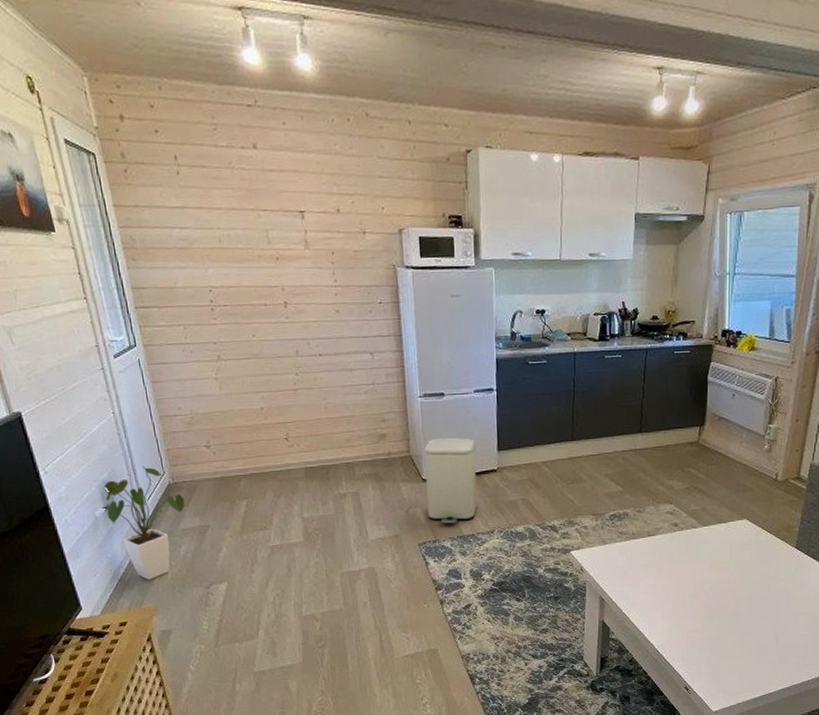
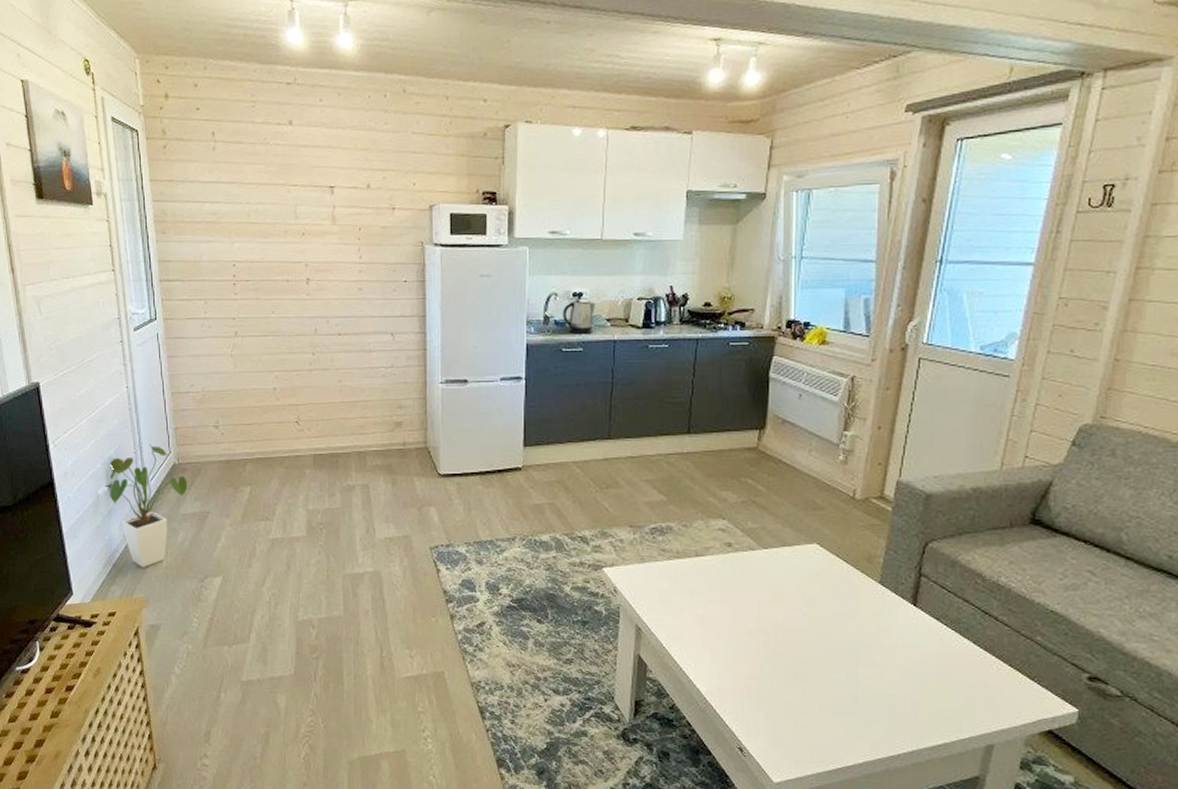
pedal bin: present [424,437,477,524] -> none [442,429,499,527]
kettle: none [527,315,557,349] -> present [562,298,595,335]

